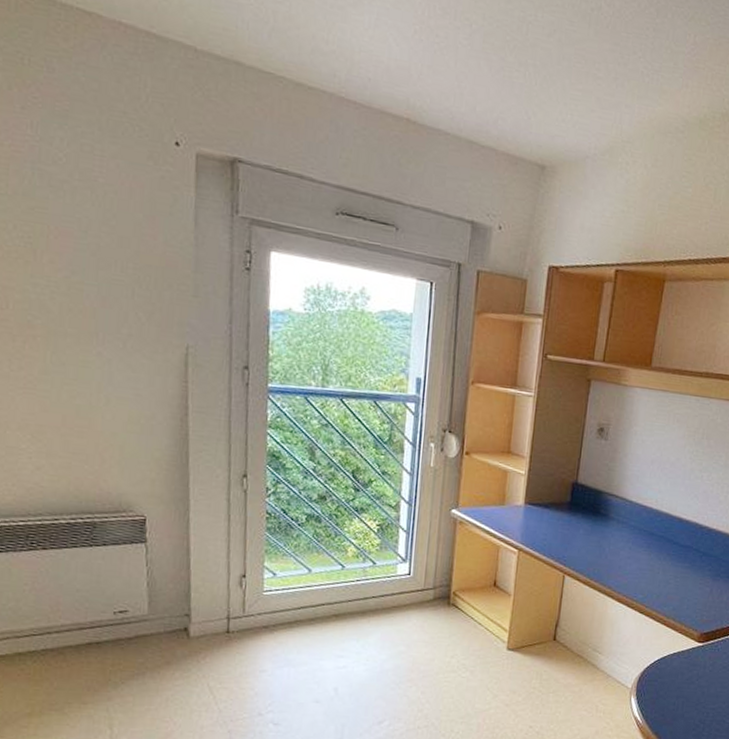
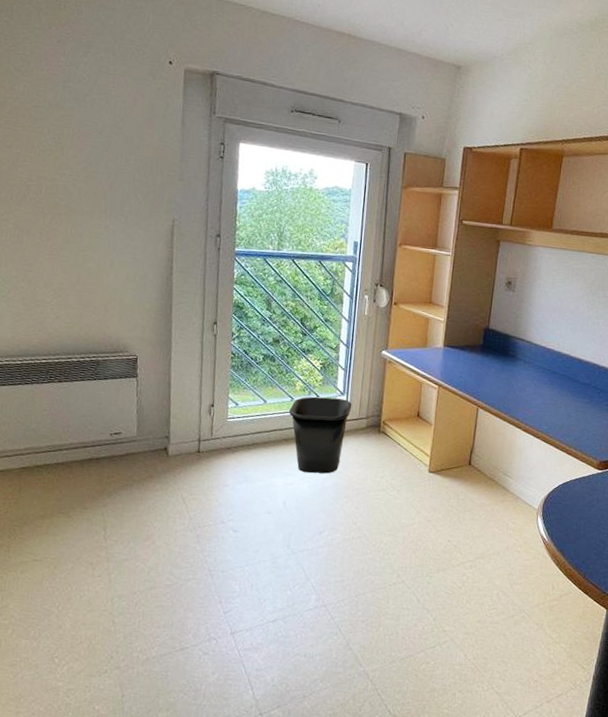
waste bin: none [340,563,416,654] -> present [289,396,352,474]

